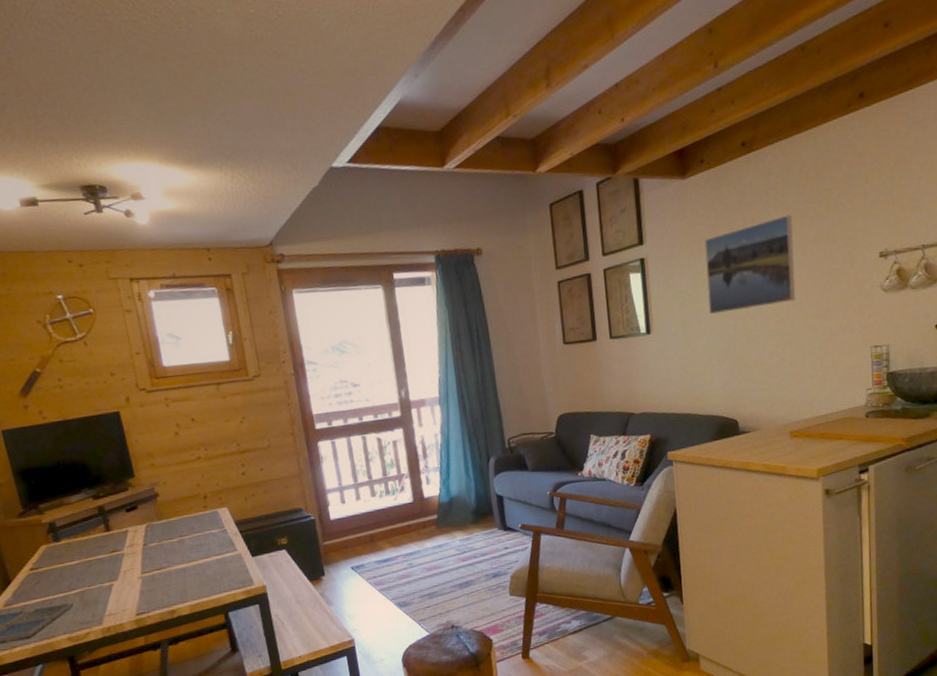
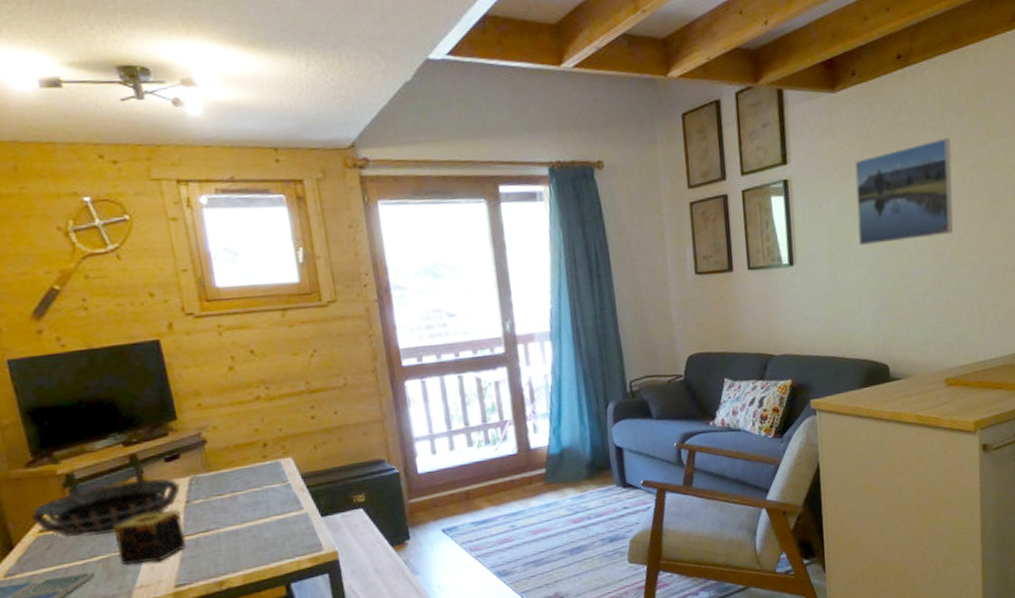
decorative bowl: none [22,526,139,575] -> present [29,478,181,538]
candle: none [86,552,144,597] -> present [113,510,186,565]

